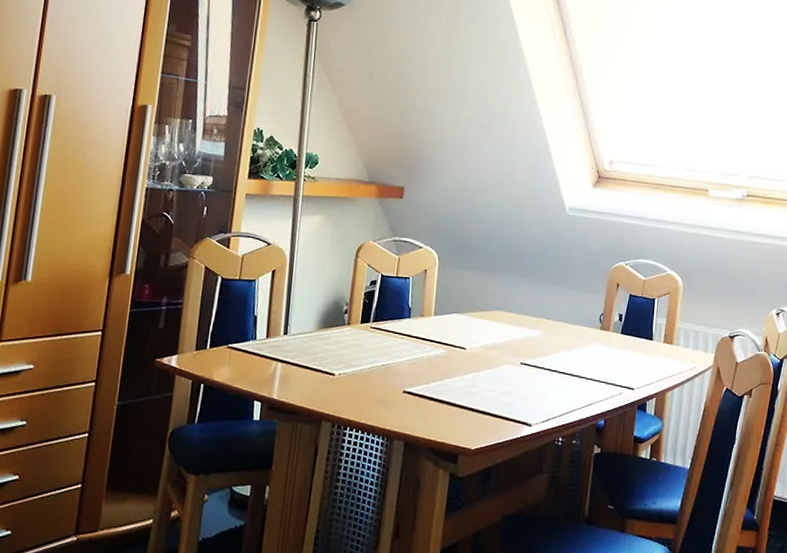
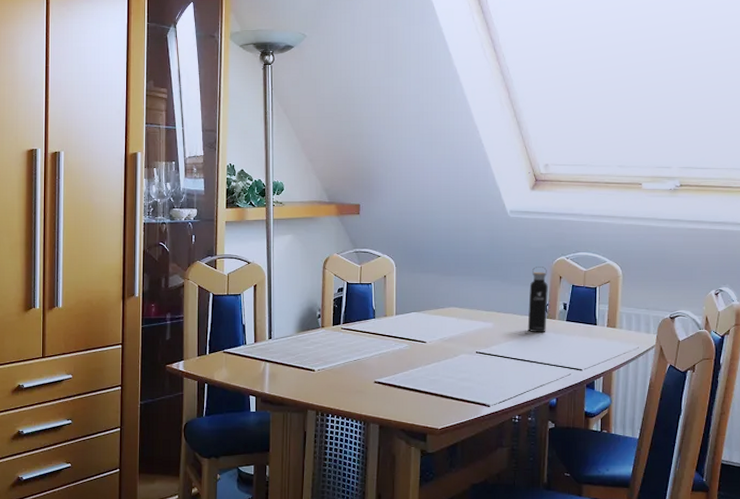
water bottle: none [578,271,605,346] -> present [527,267,548,333]

